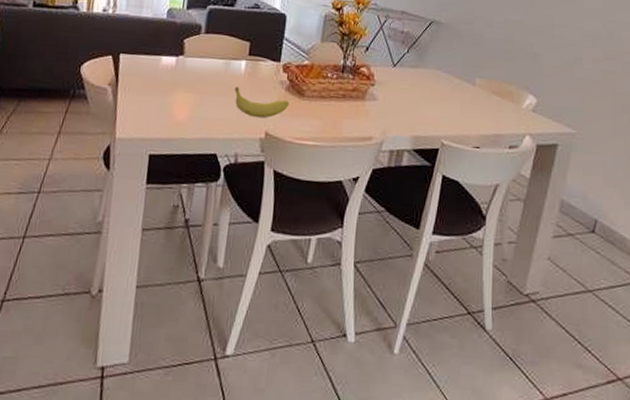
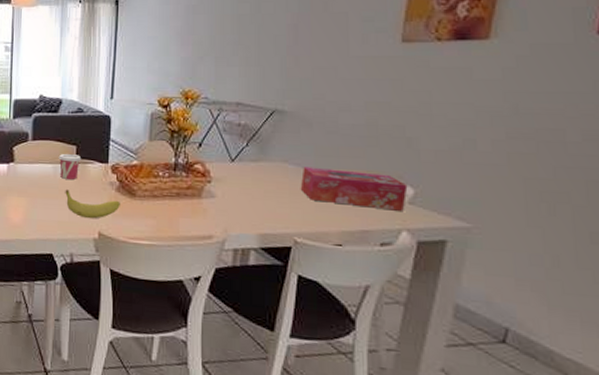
cup: none [230,49,254,77] -> present [58,153,82,179]
tissue box: none [449,74,532,118] -> present [300,167,408,211]

